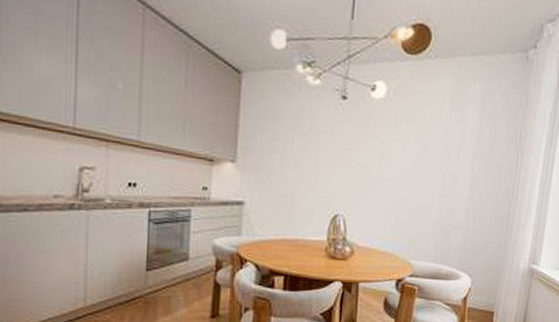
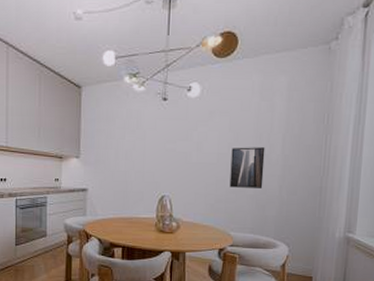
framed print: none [412,162,454,211] -> present [229,147,265,188]

